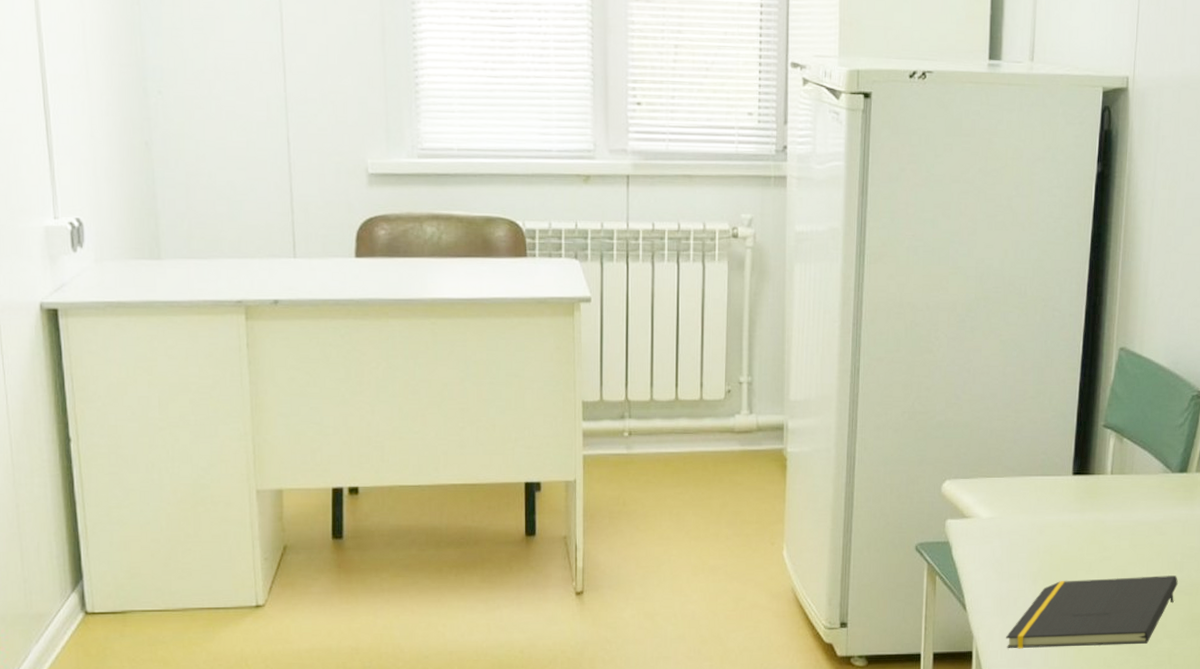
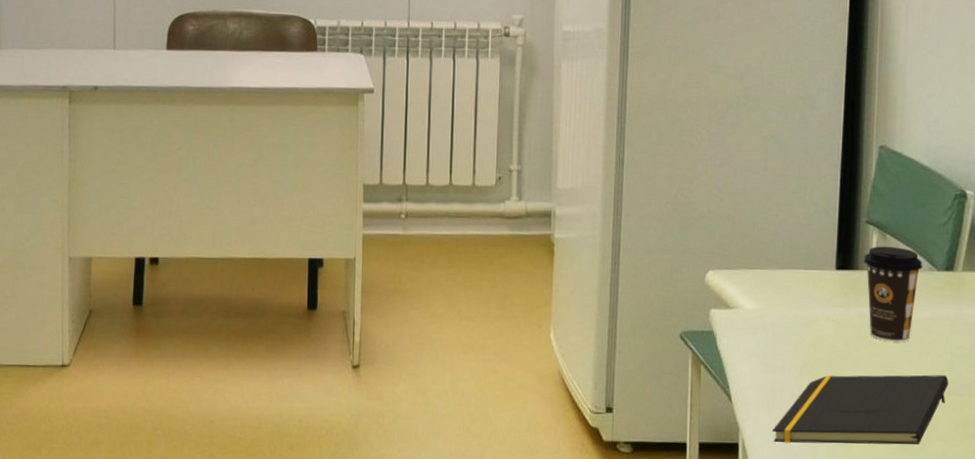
coffee cup: none [1099,450,1158,545] -> present [863,246,923,342]

